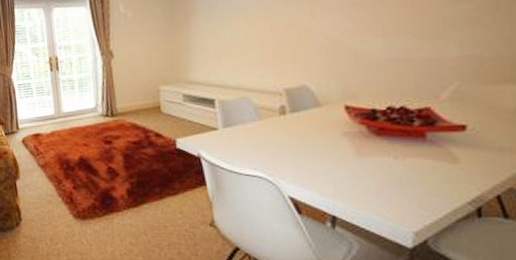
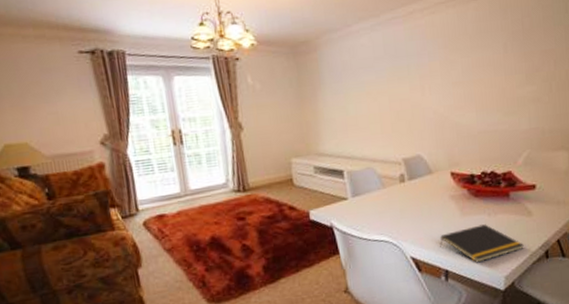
notepad: none [326,168,444,212] -> present [440,224,524,263]

